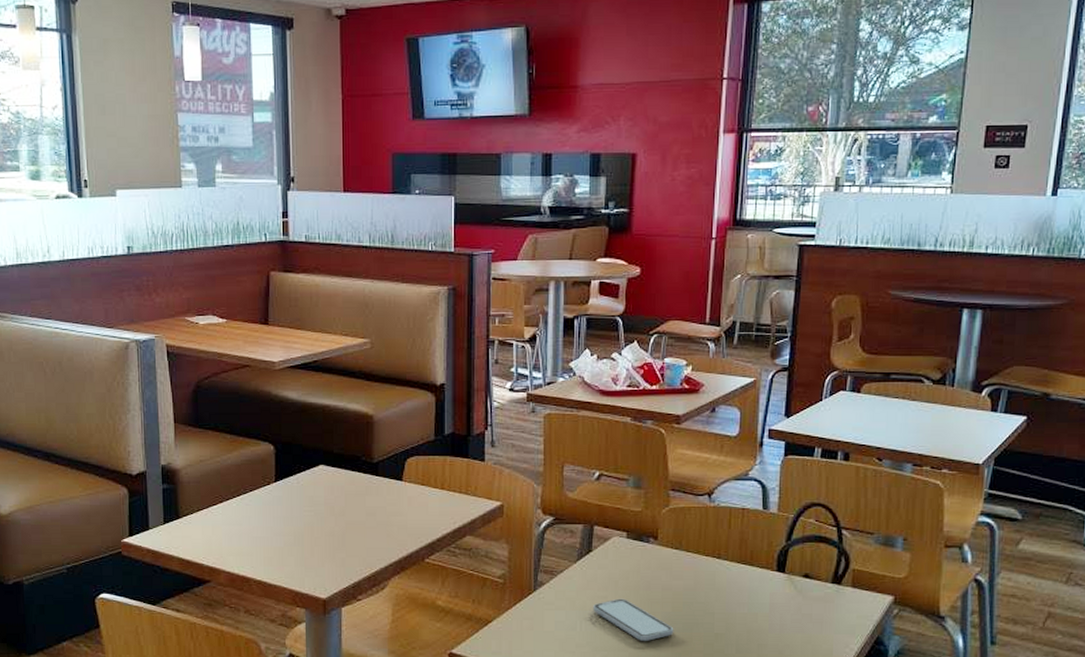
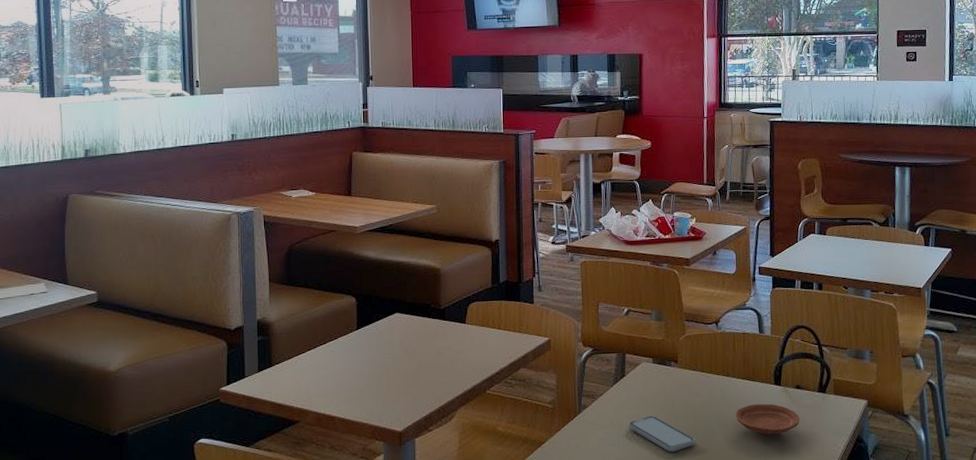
plate: none [726,592,806,630] -> present [736,403,800,435]

